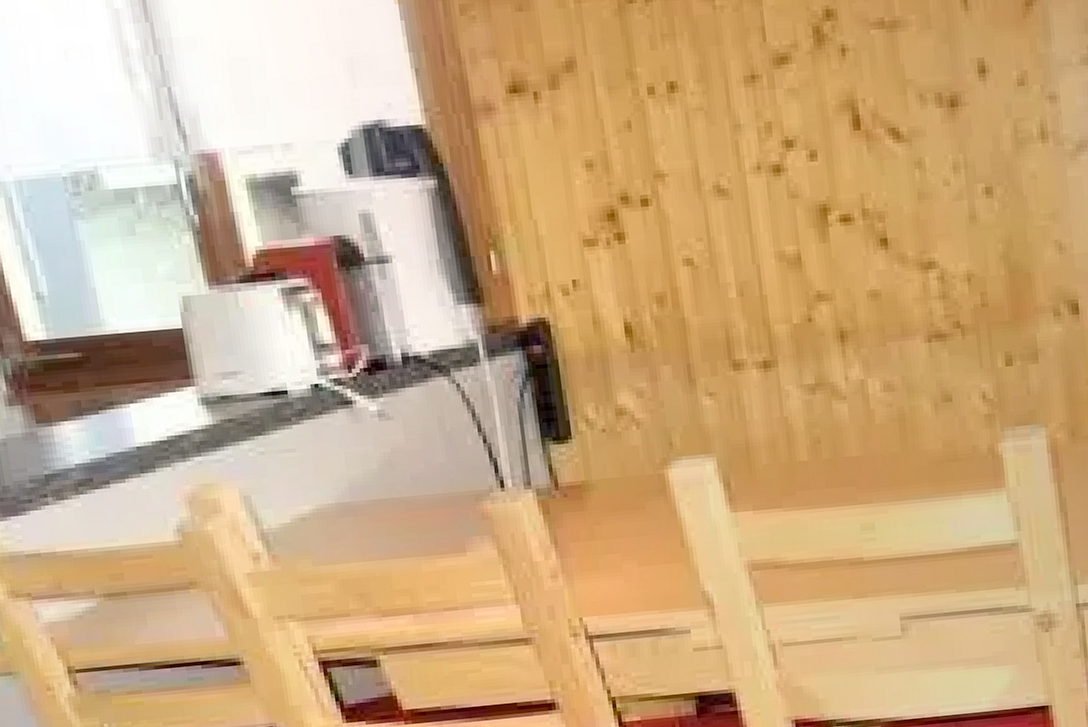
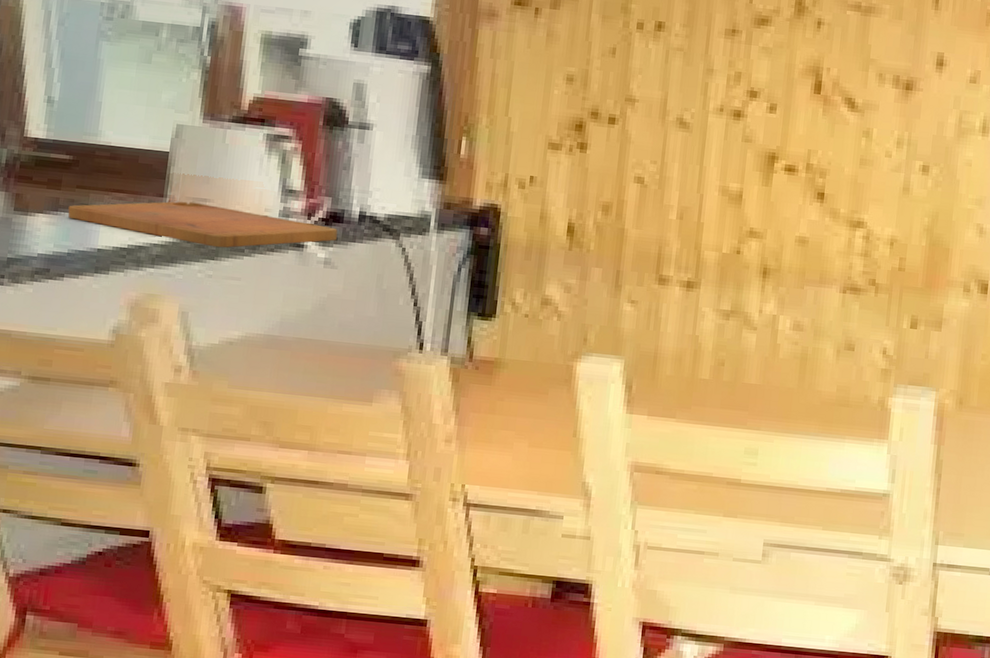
cutting board: none [93,376,386,422] -> present [68,201,338,249]

